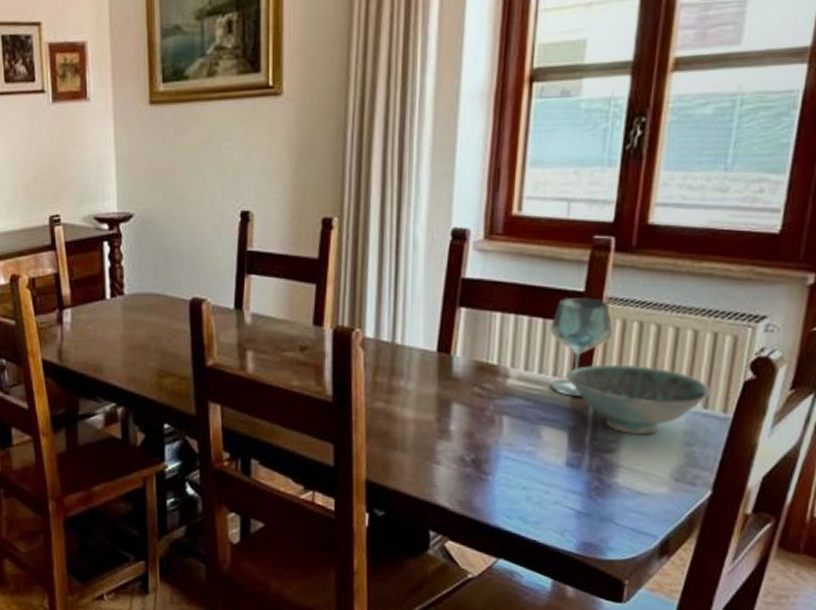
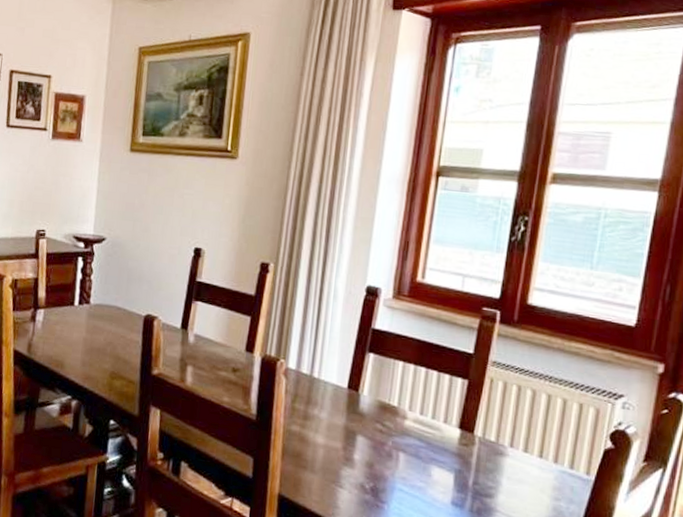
wine glass: present [550,298,613,396] -> none [441,357,495,443]
bowl: present [566,364,710,434] -> none [455,417,576,486]

